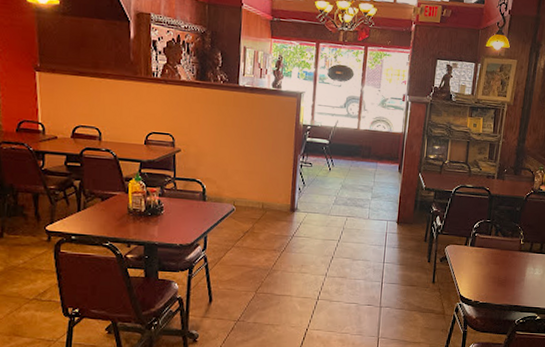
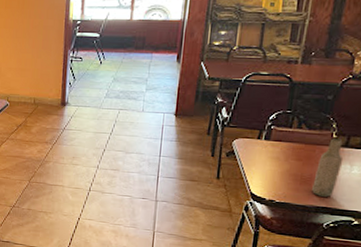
bottle: none [506,243,528,296] -> present [312,137,343,197]

